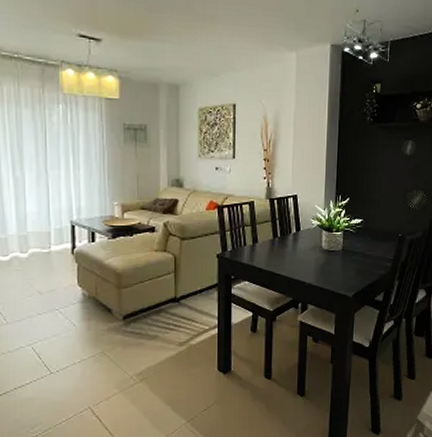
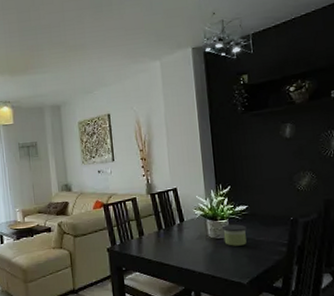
candle: none [336,237,359,259] -> present [222,224,247,246]

